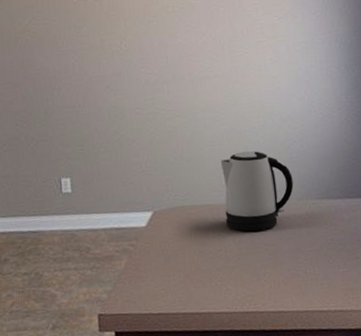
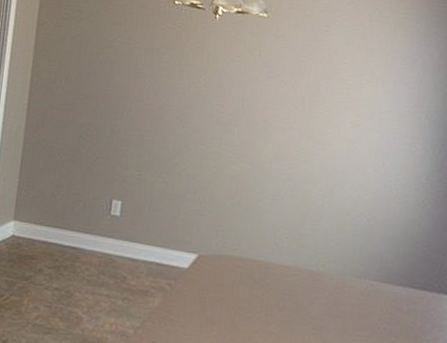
kettle: present [220,150,294,232] -> none [273,212,353,302]

